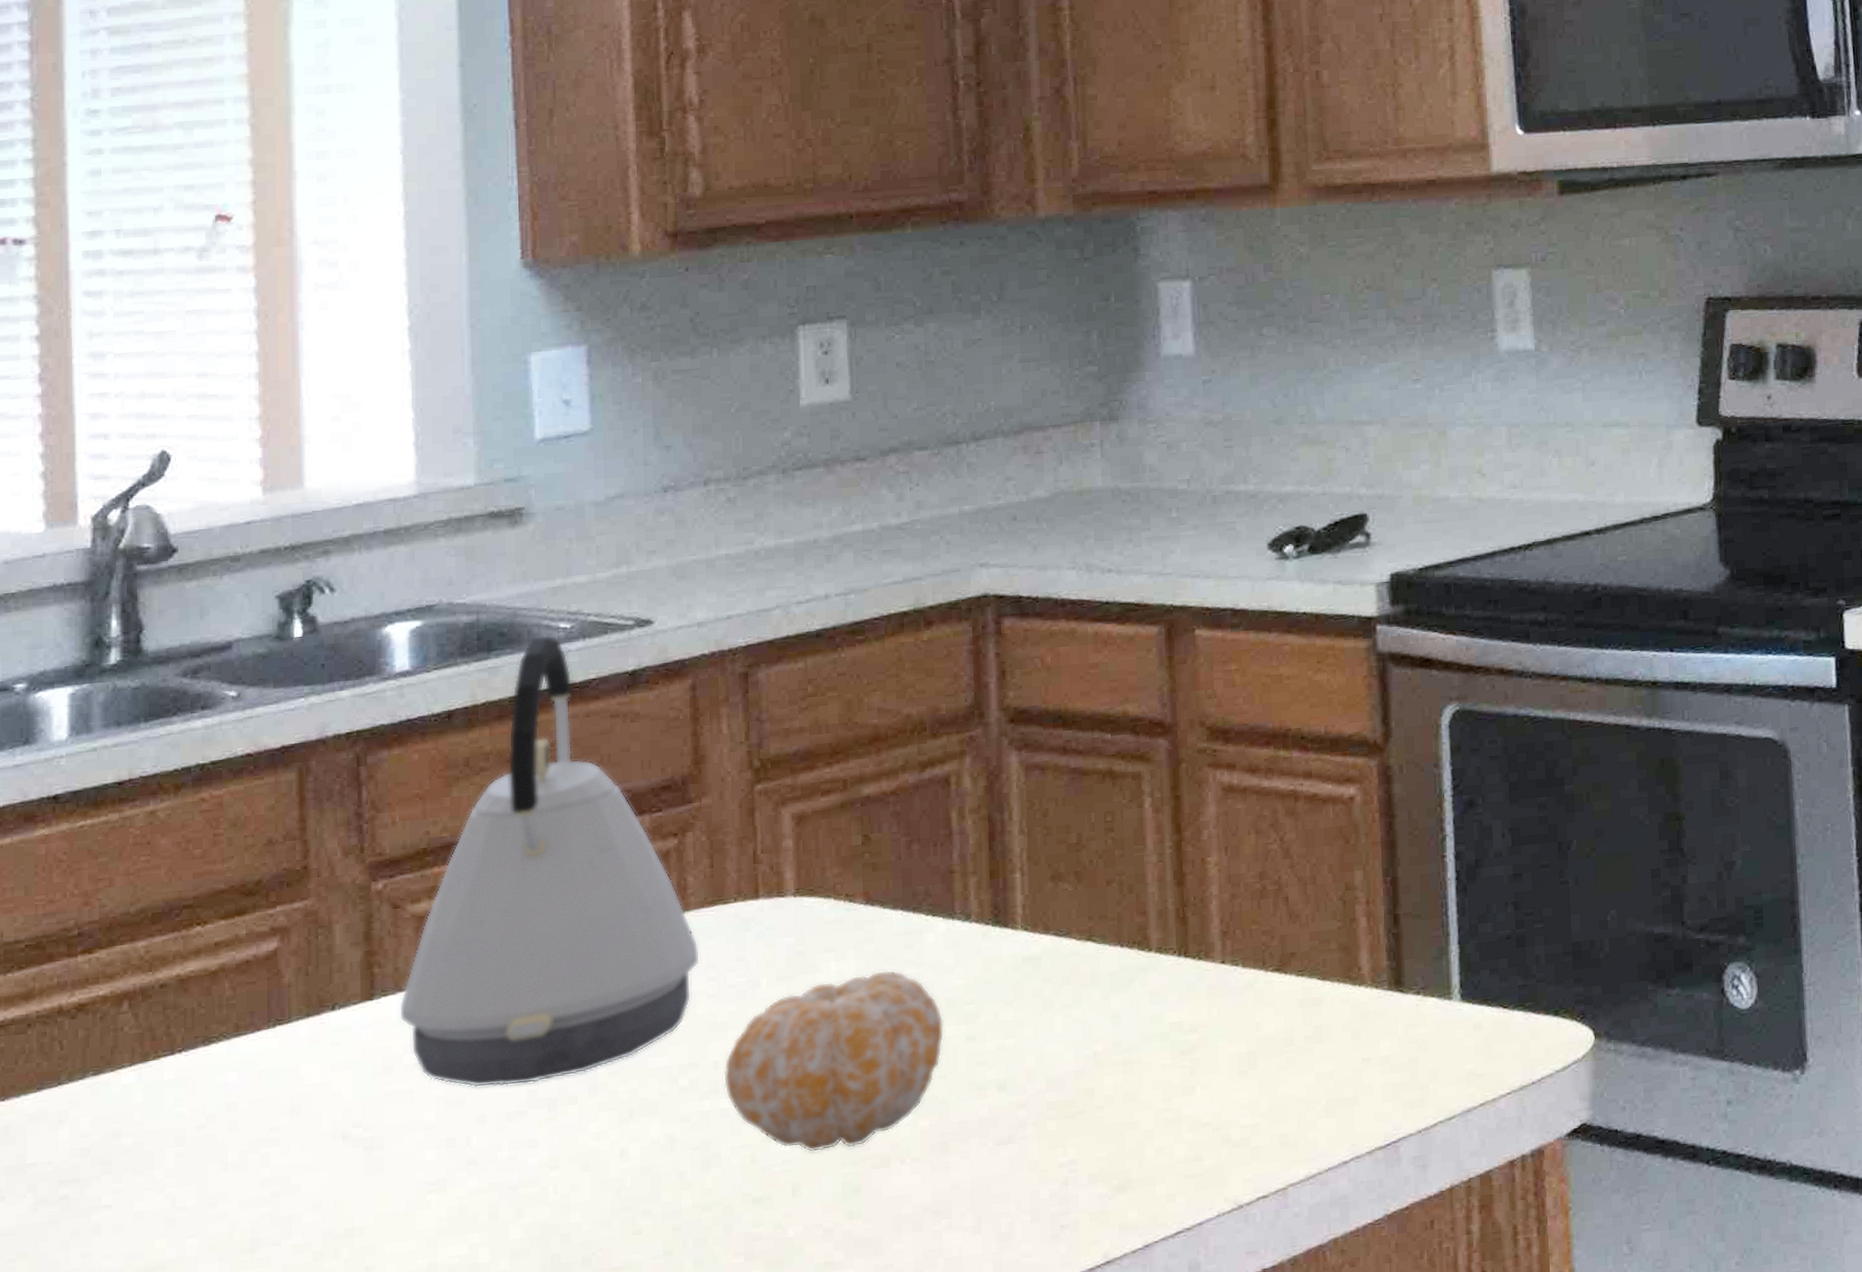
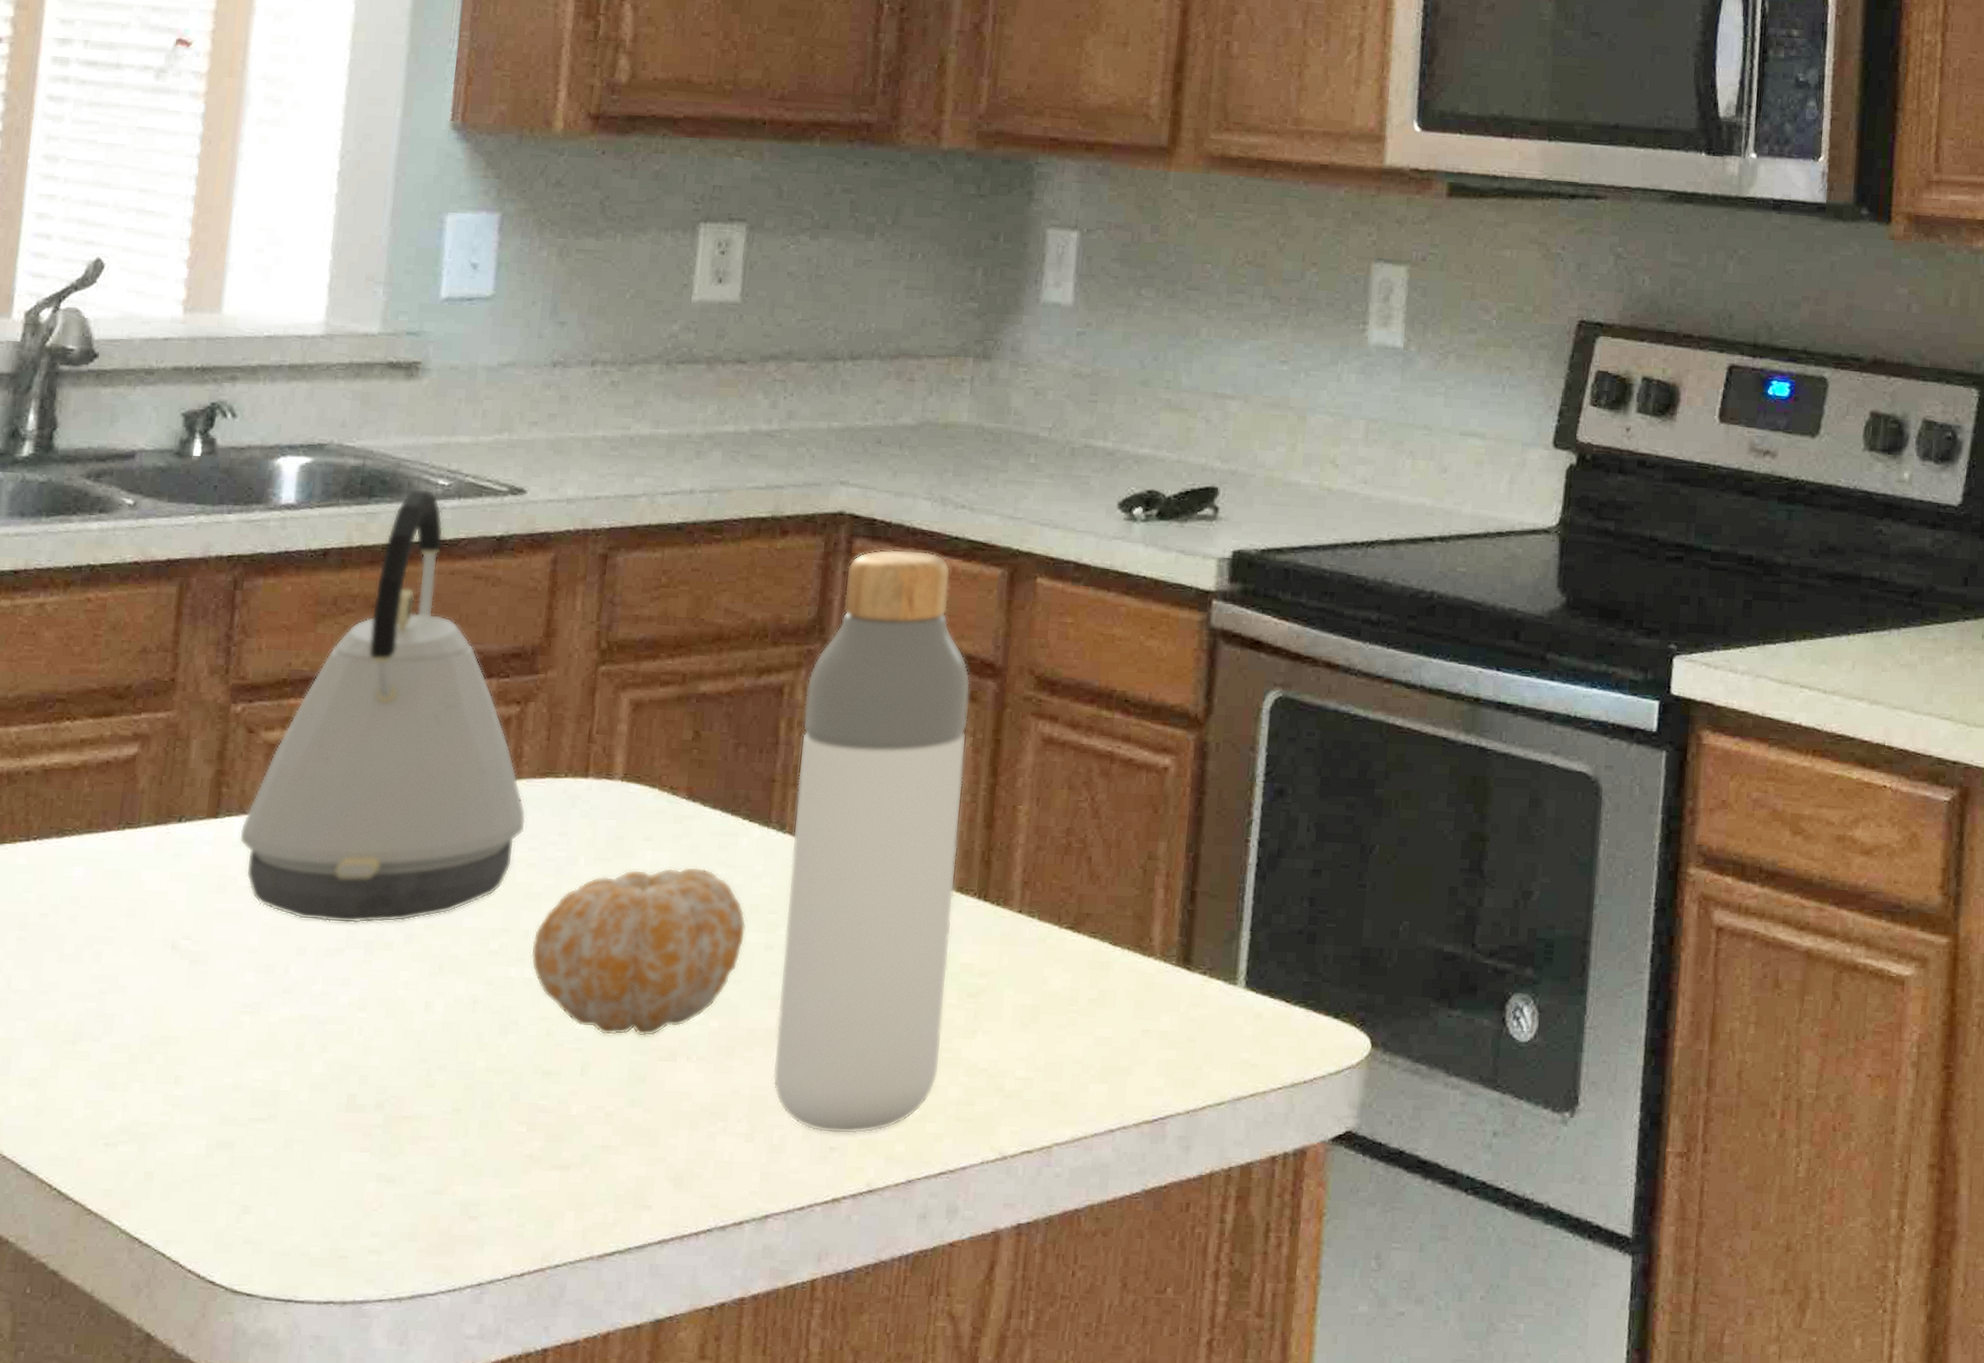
bottle: none [973,620,1162,1213] -> present [772,549,971,1135]

